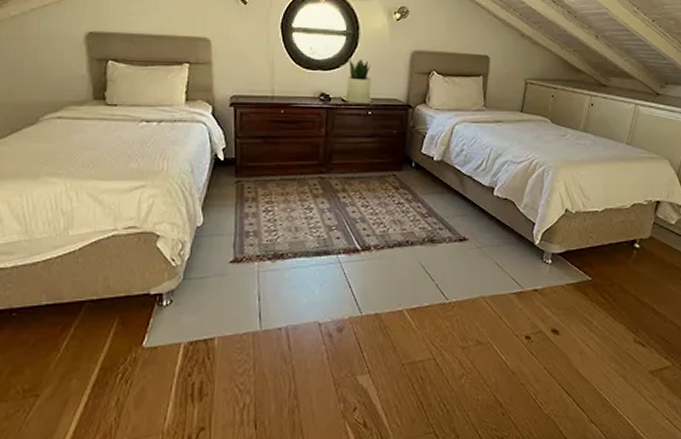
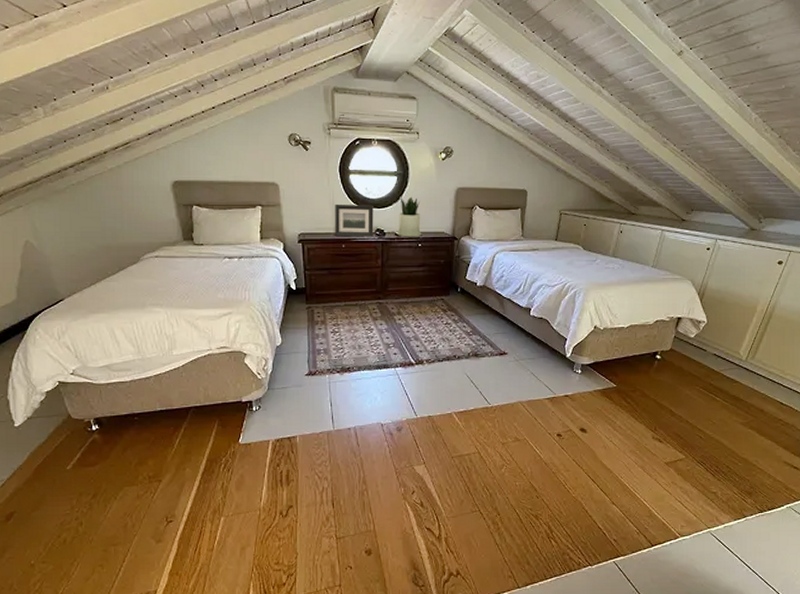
picture frame: none [273,64,319,102] -> present [335,204,374,237]

